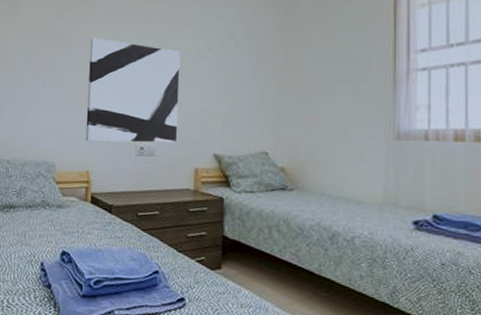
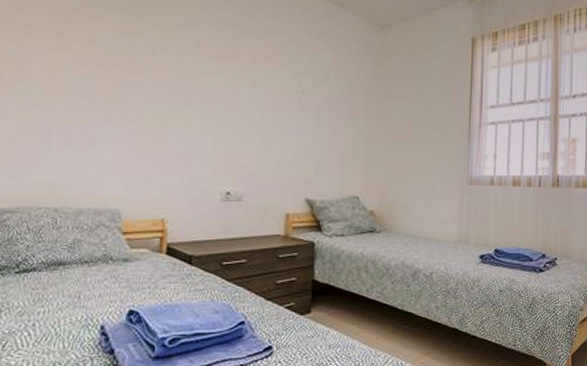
wall art: present [85,37,180,143] -> none [160,69,273,187]

